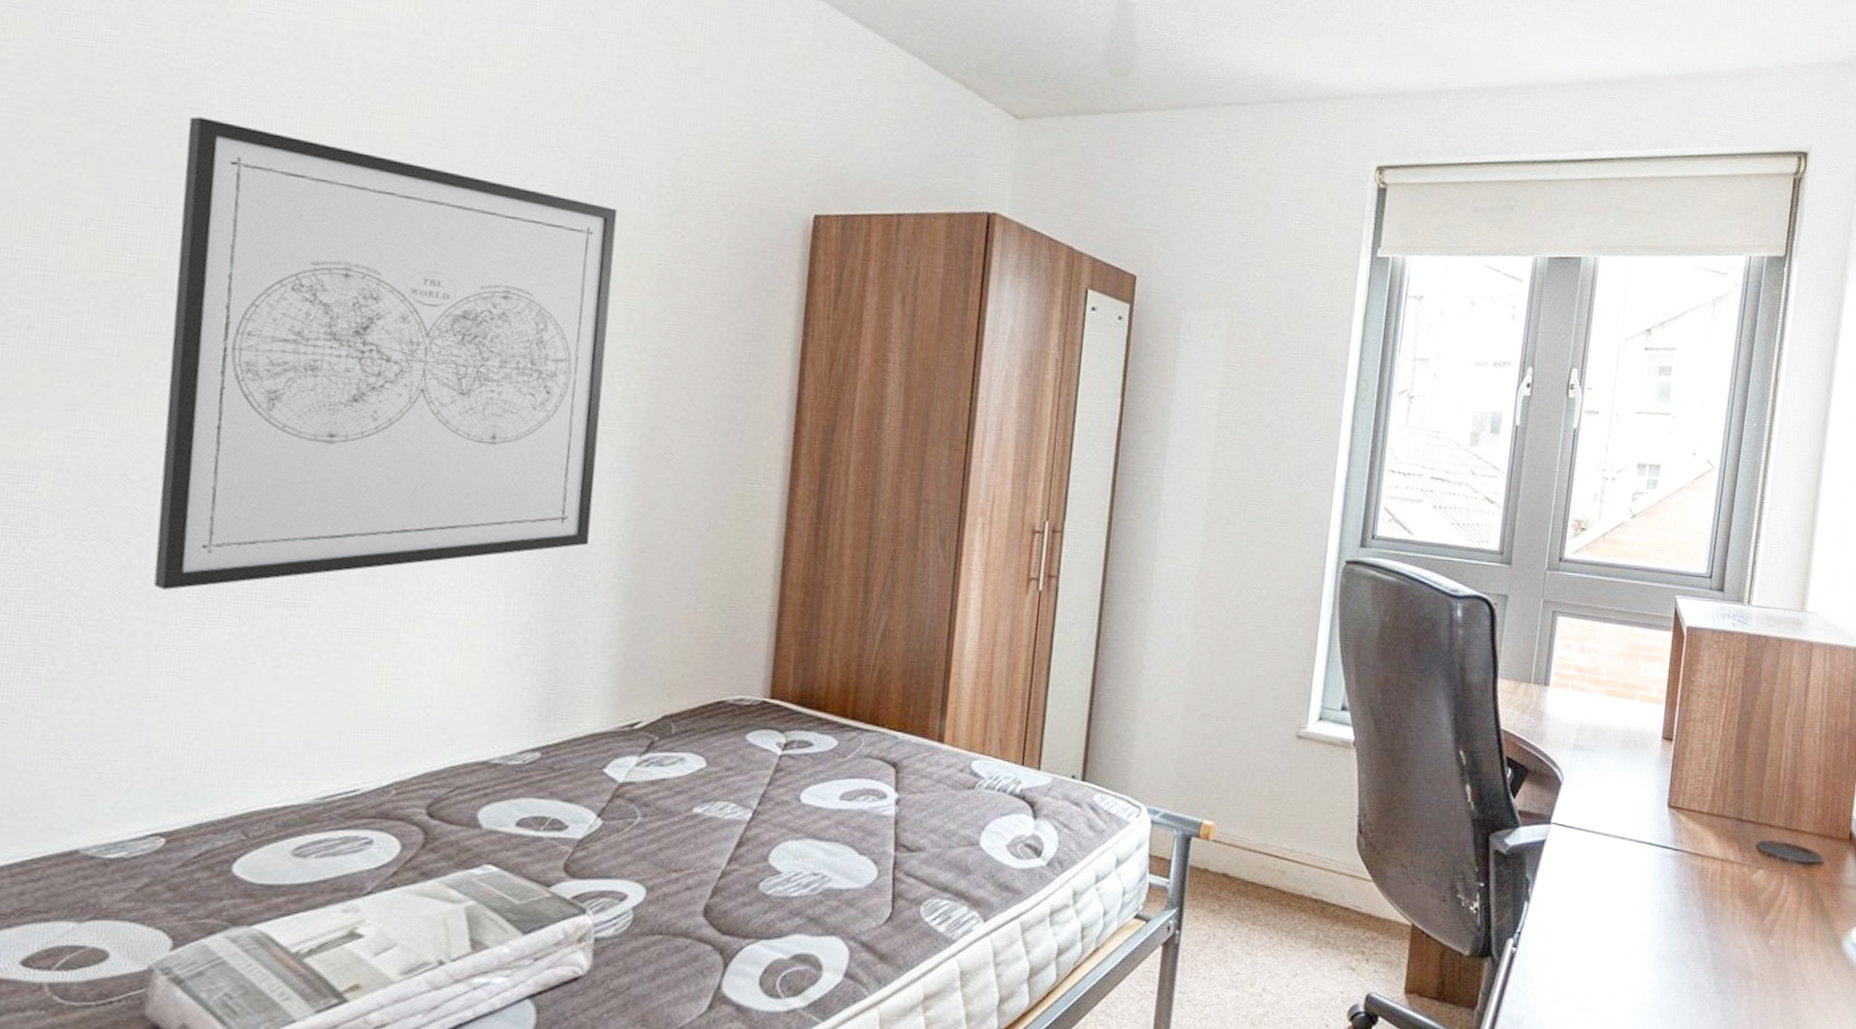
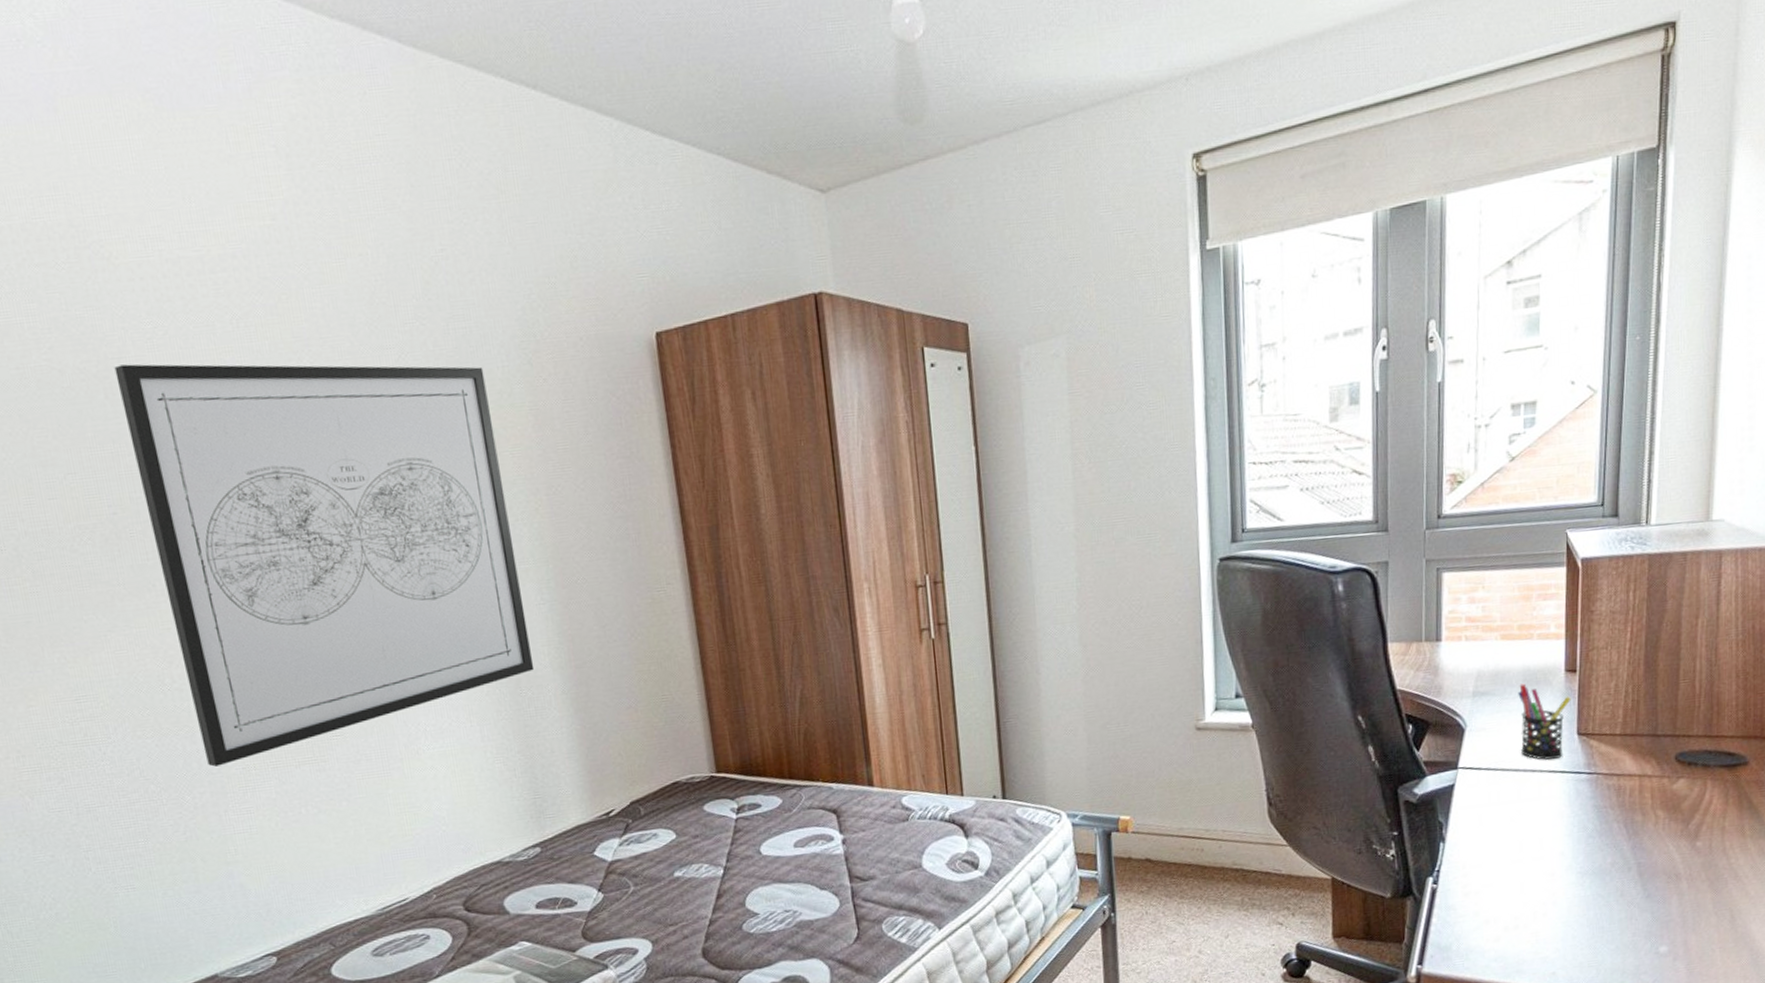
pen holder: none [1613,744,1665,829] -> present [1518,683,1571,760]

